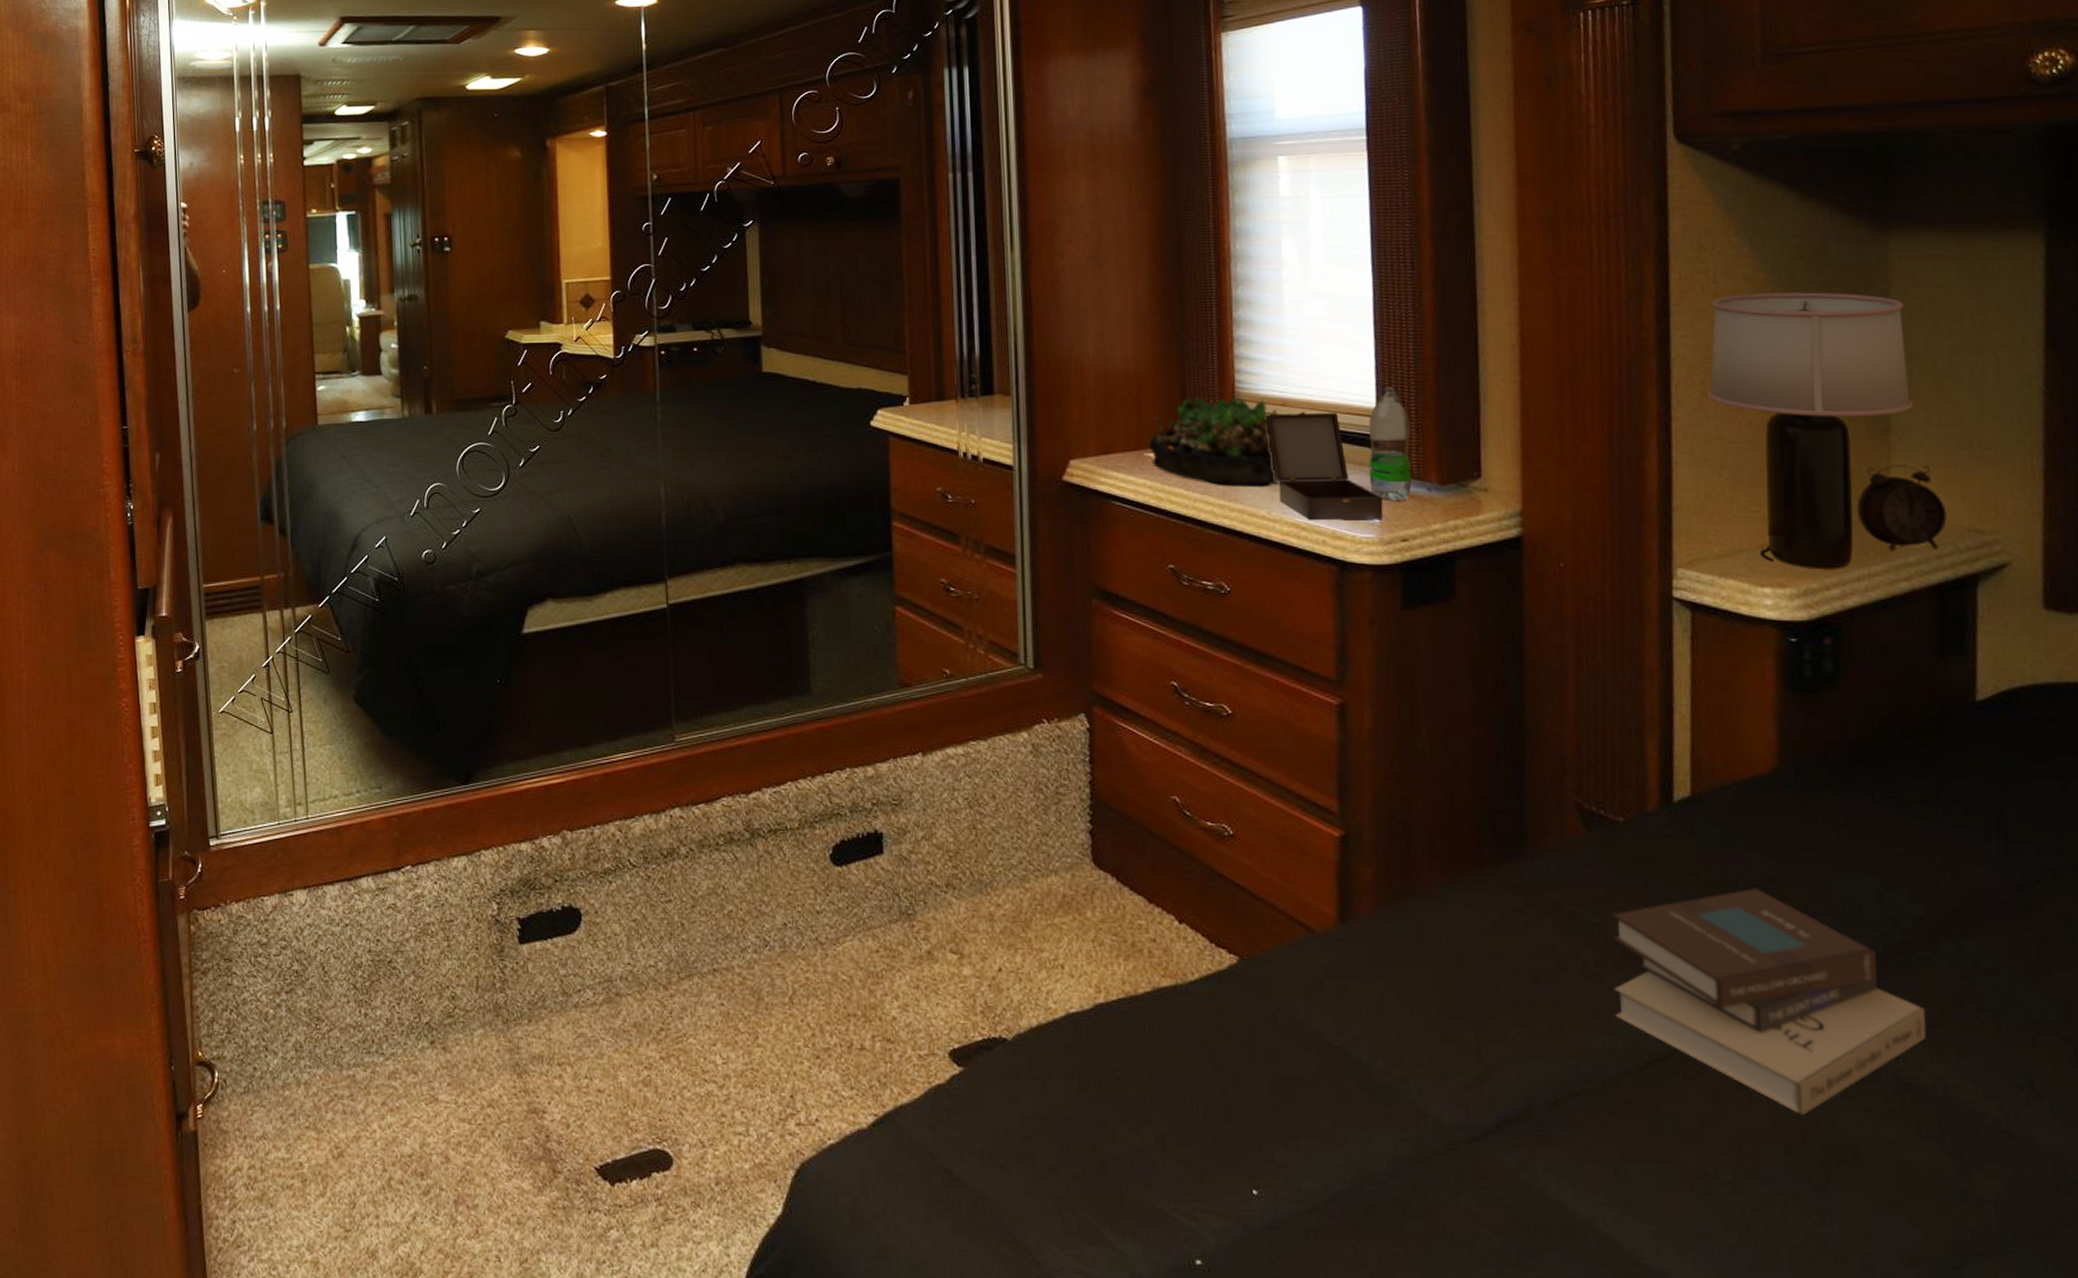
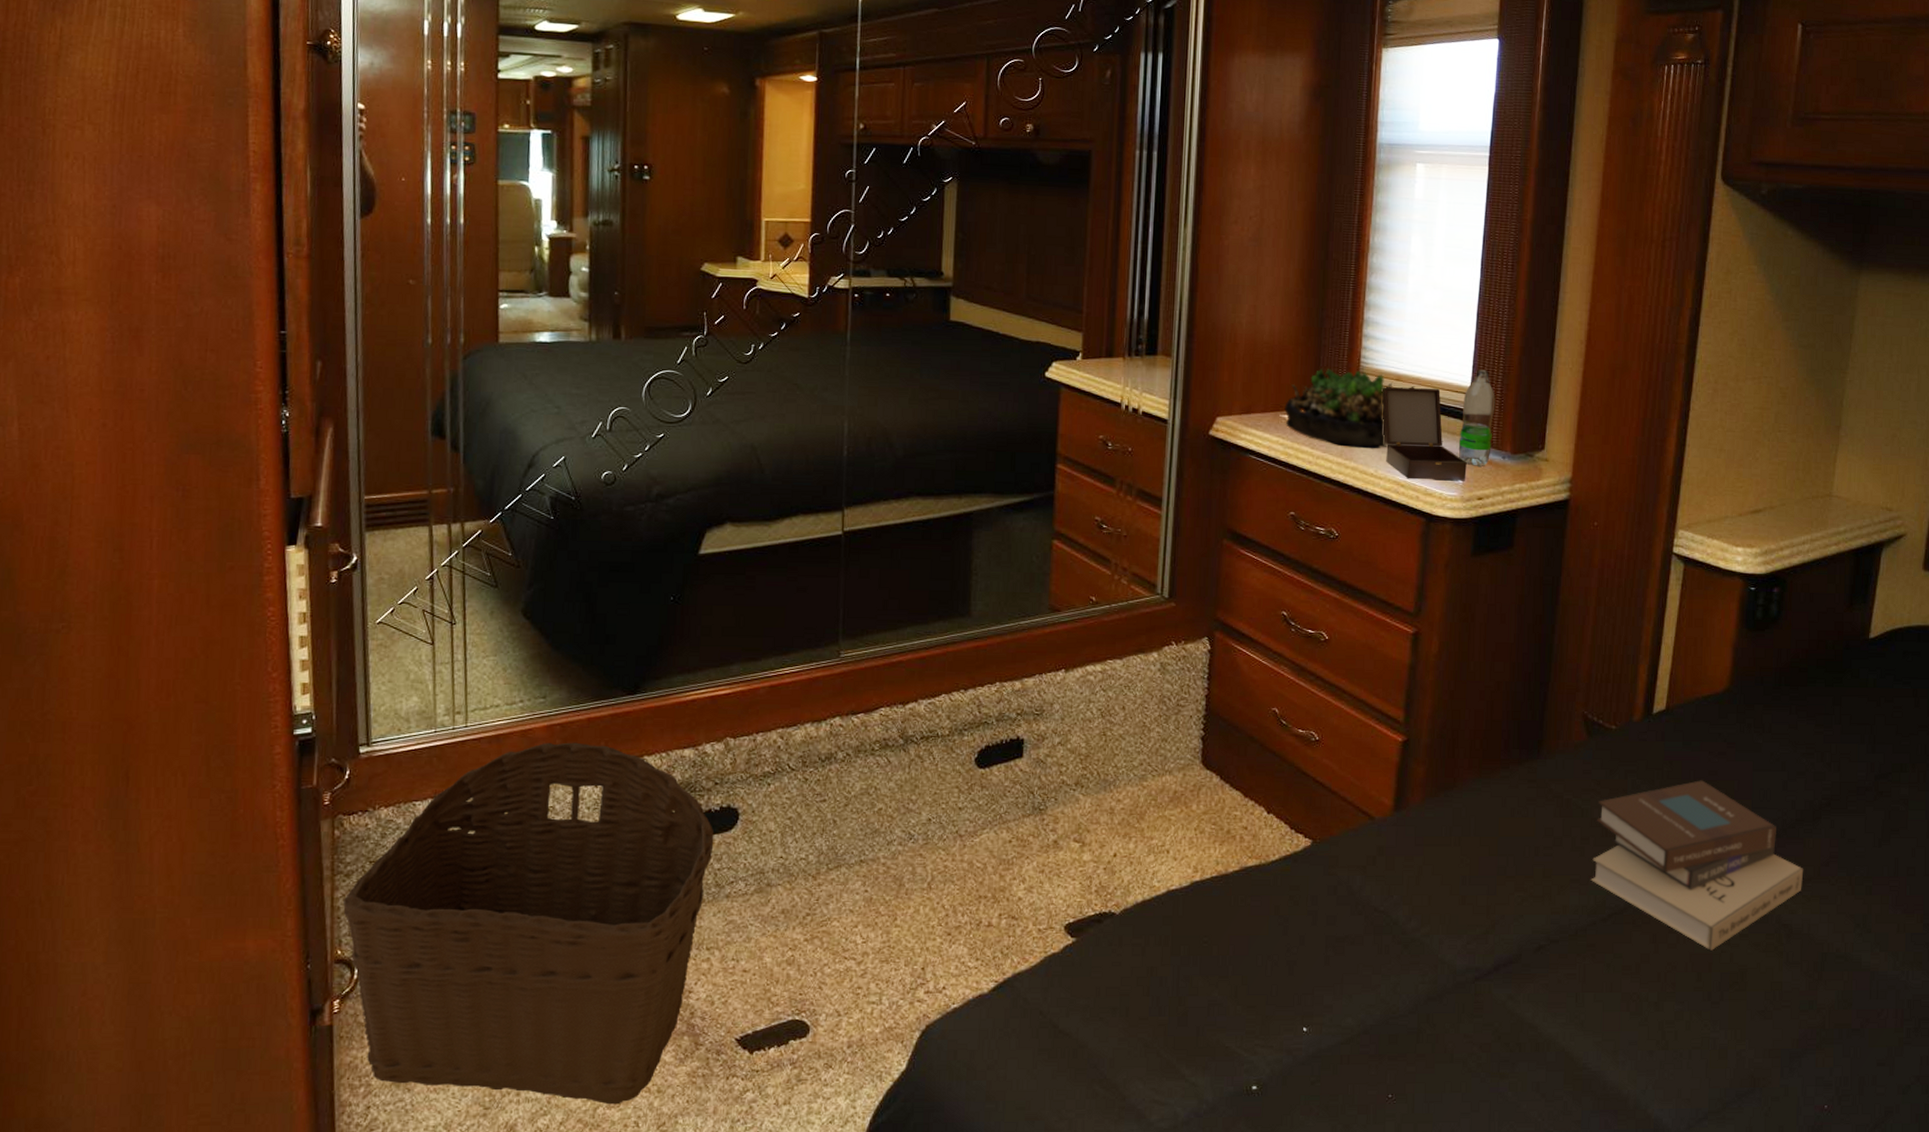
wicker basket: none [202,835,558,1235] -> present [343,742,714,1105]
table lamp: present [1707,292,1914,570] -> none [1717,312,1863,535]
alarm clock: present [1856,464,1947,551] -> none [1810,455,1869,522]

